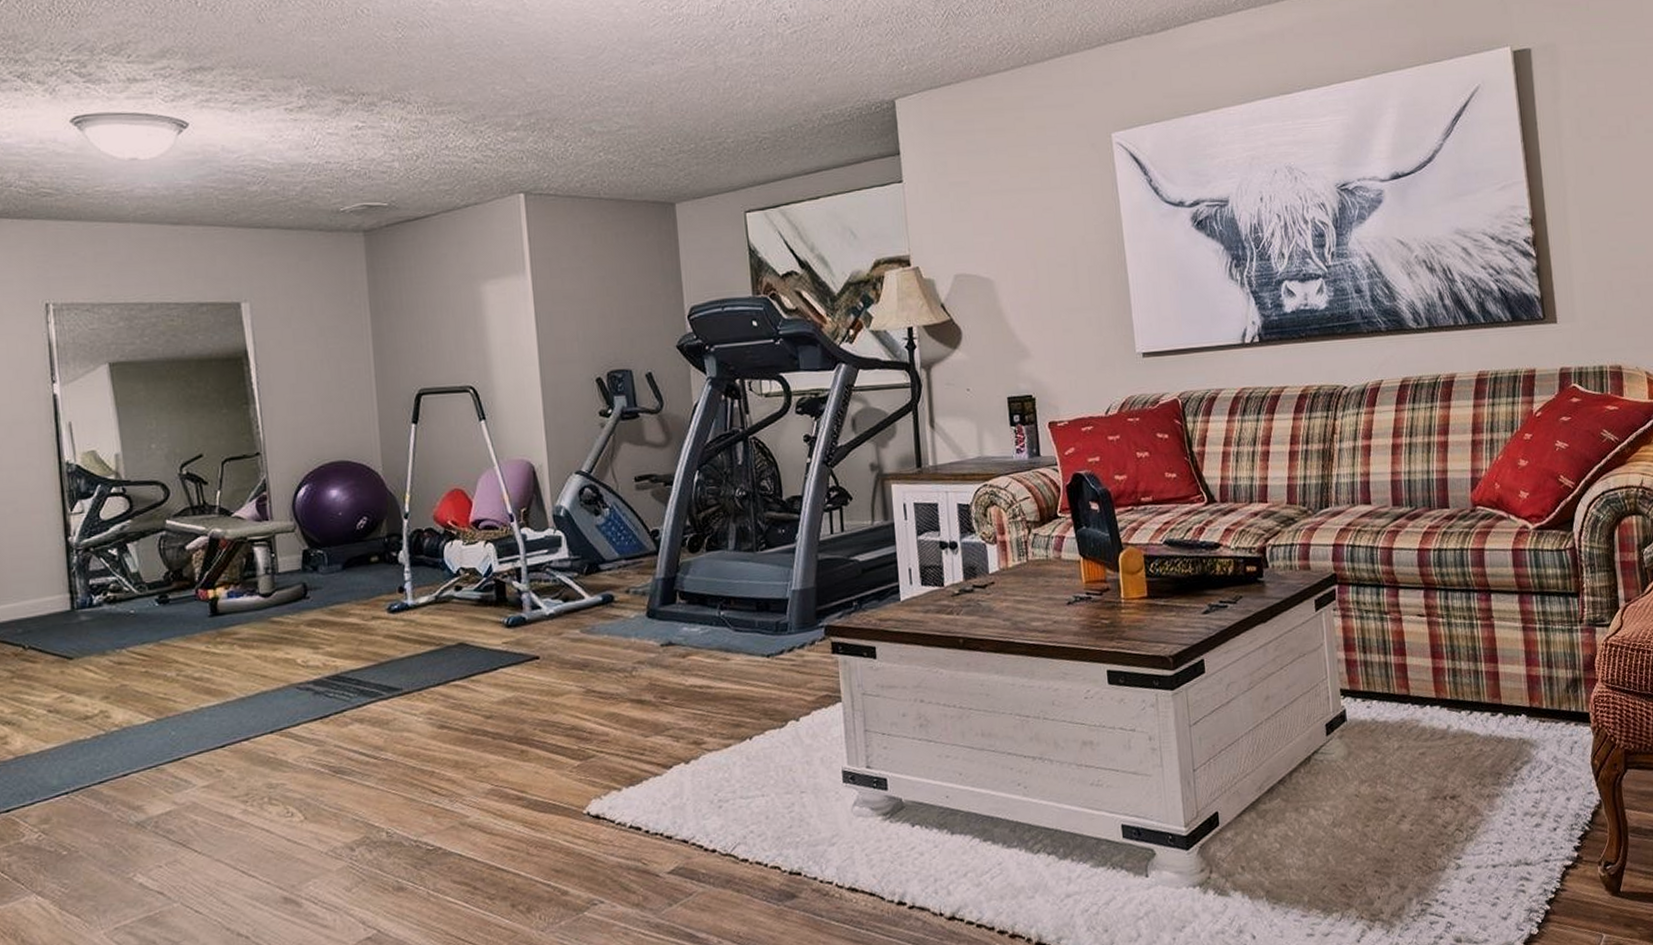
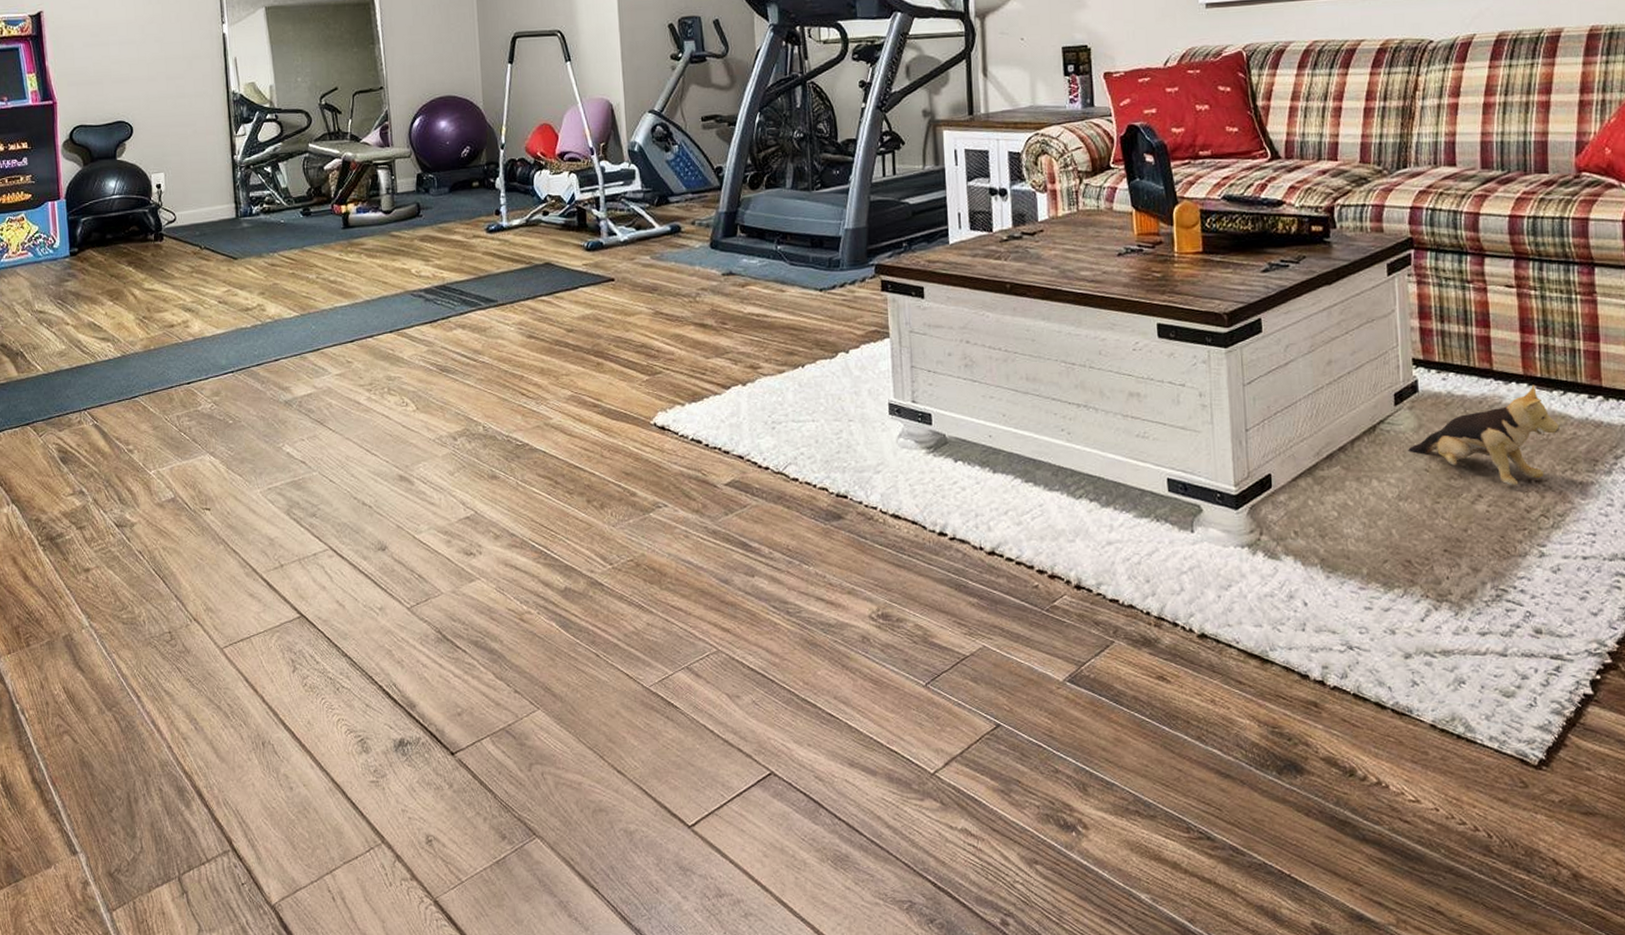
plush toy: none [1340,706,1468,804] -> present [1408,384,1560,486]

